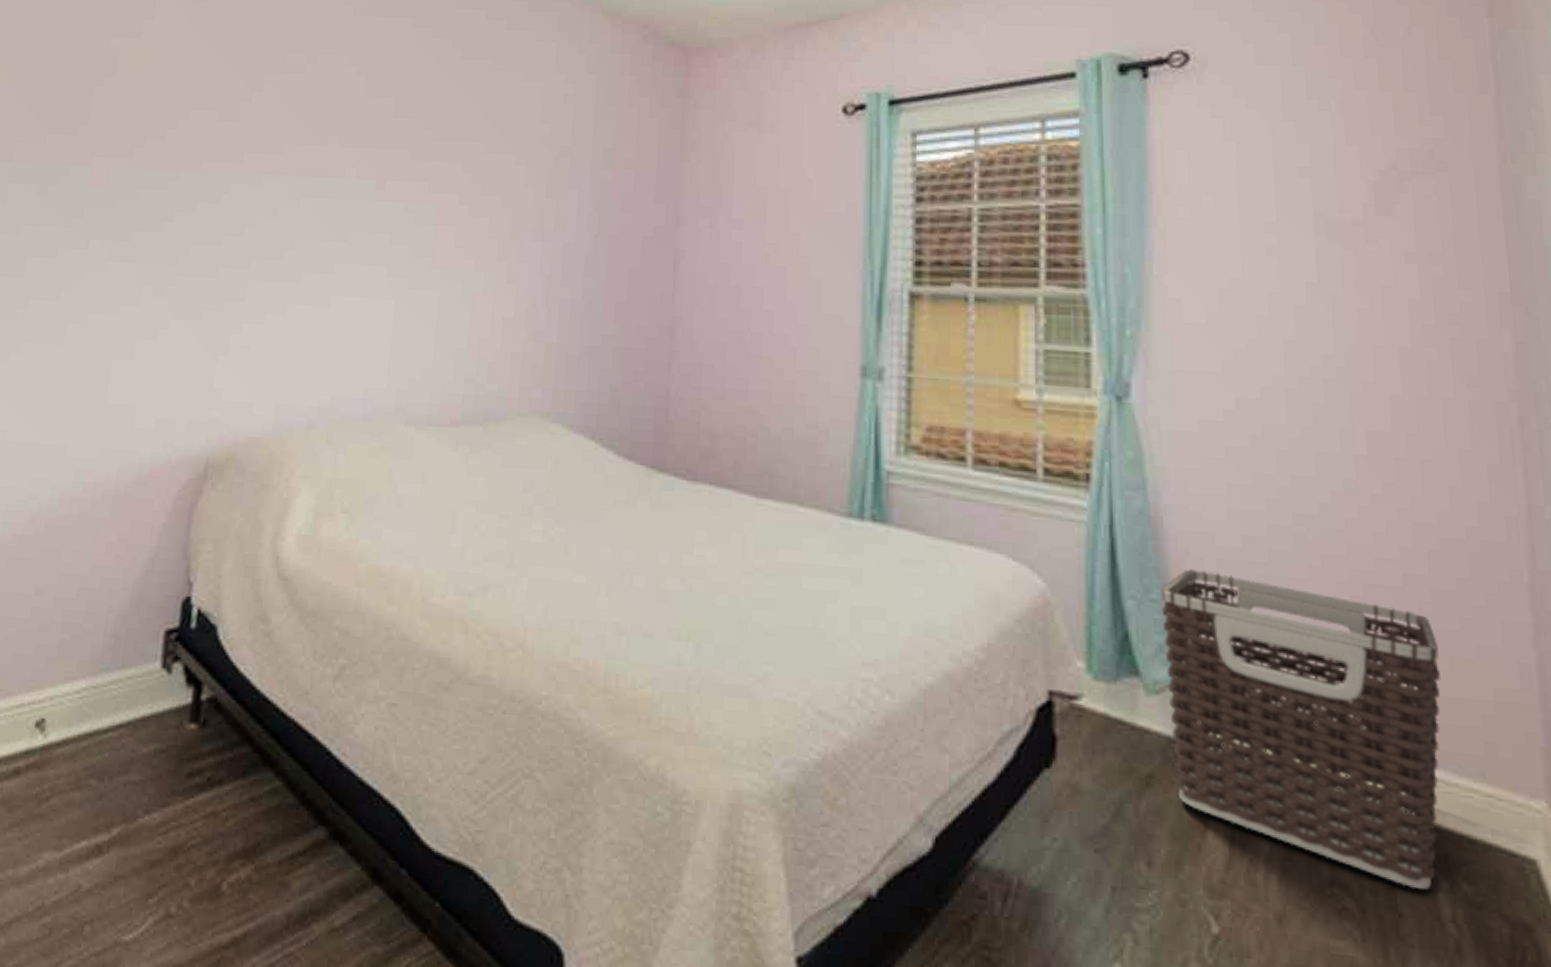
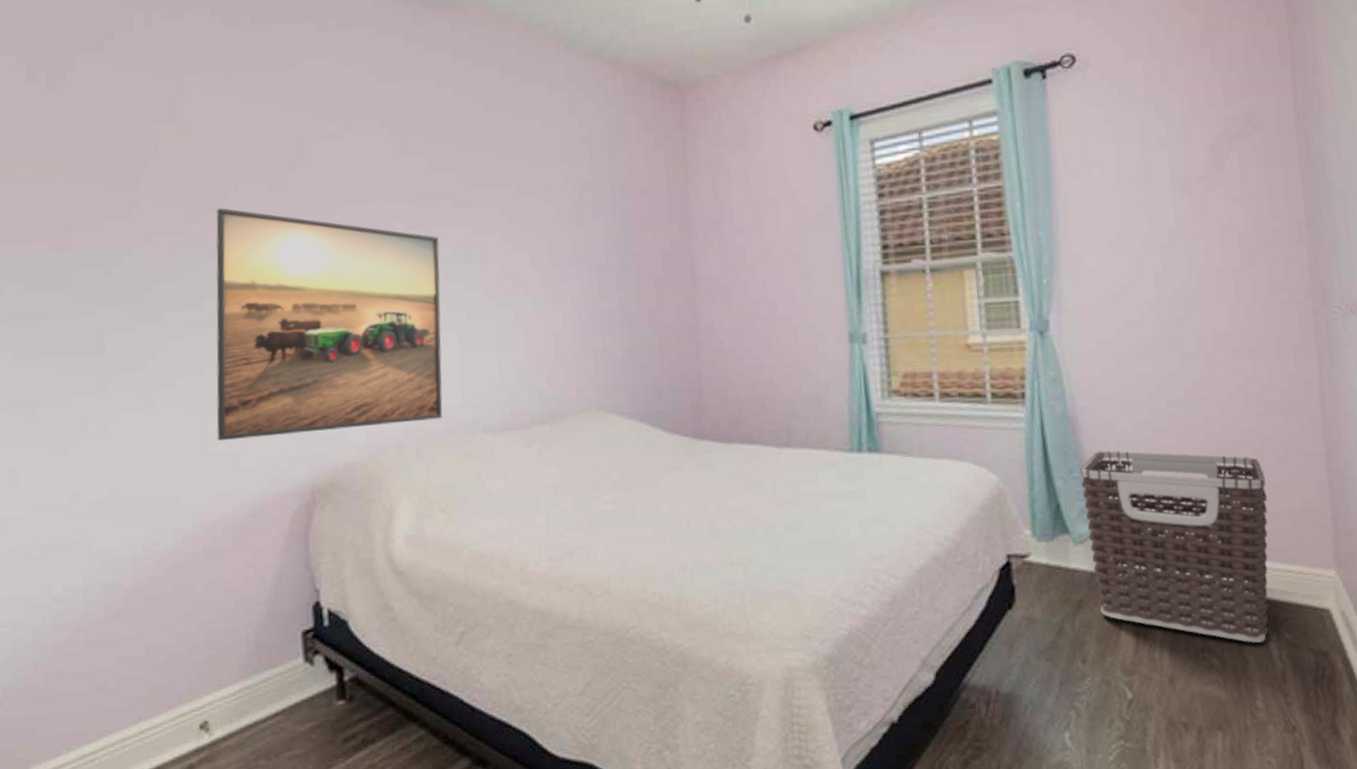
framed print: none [117,134,390,402] -> present [216,208,443,441]

